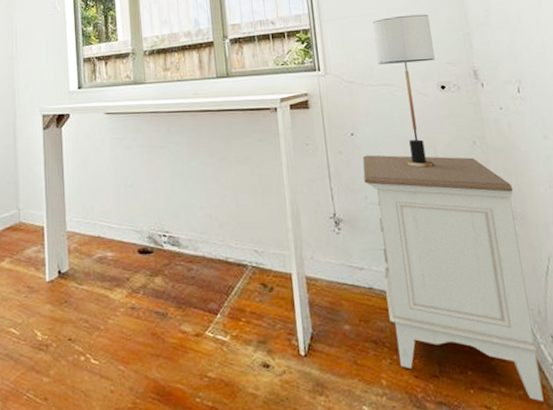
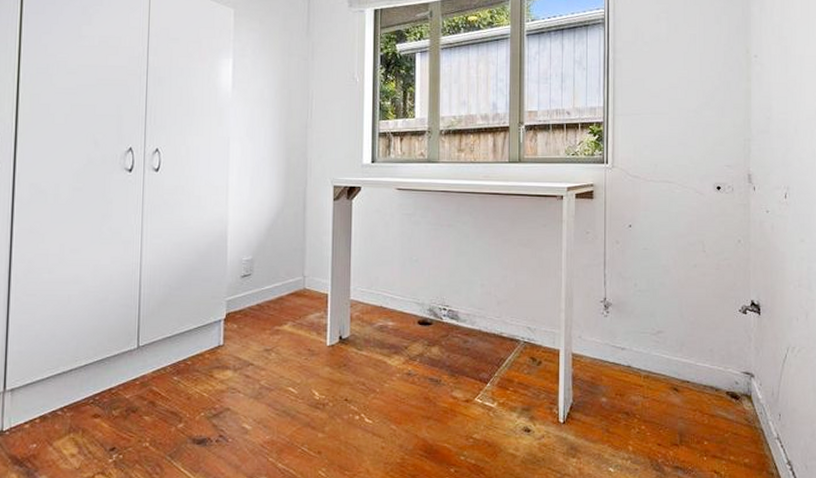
nightstand: present [362,155,544,402] -> none [636,246,767,469]
table lamp: present [372,14,436,168] -> none [662,116,716,261]

